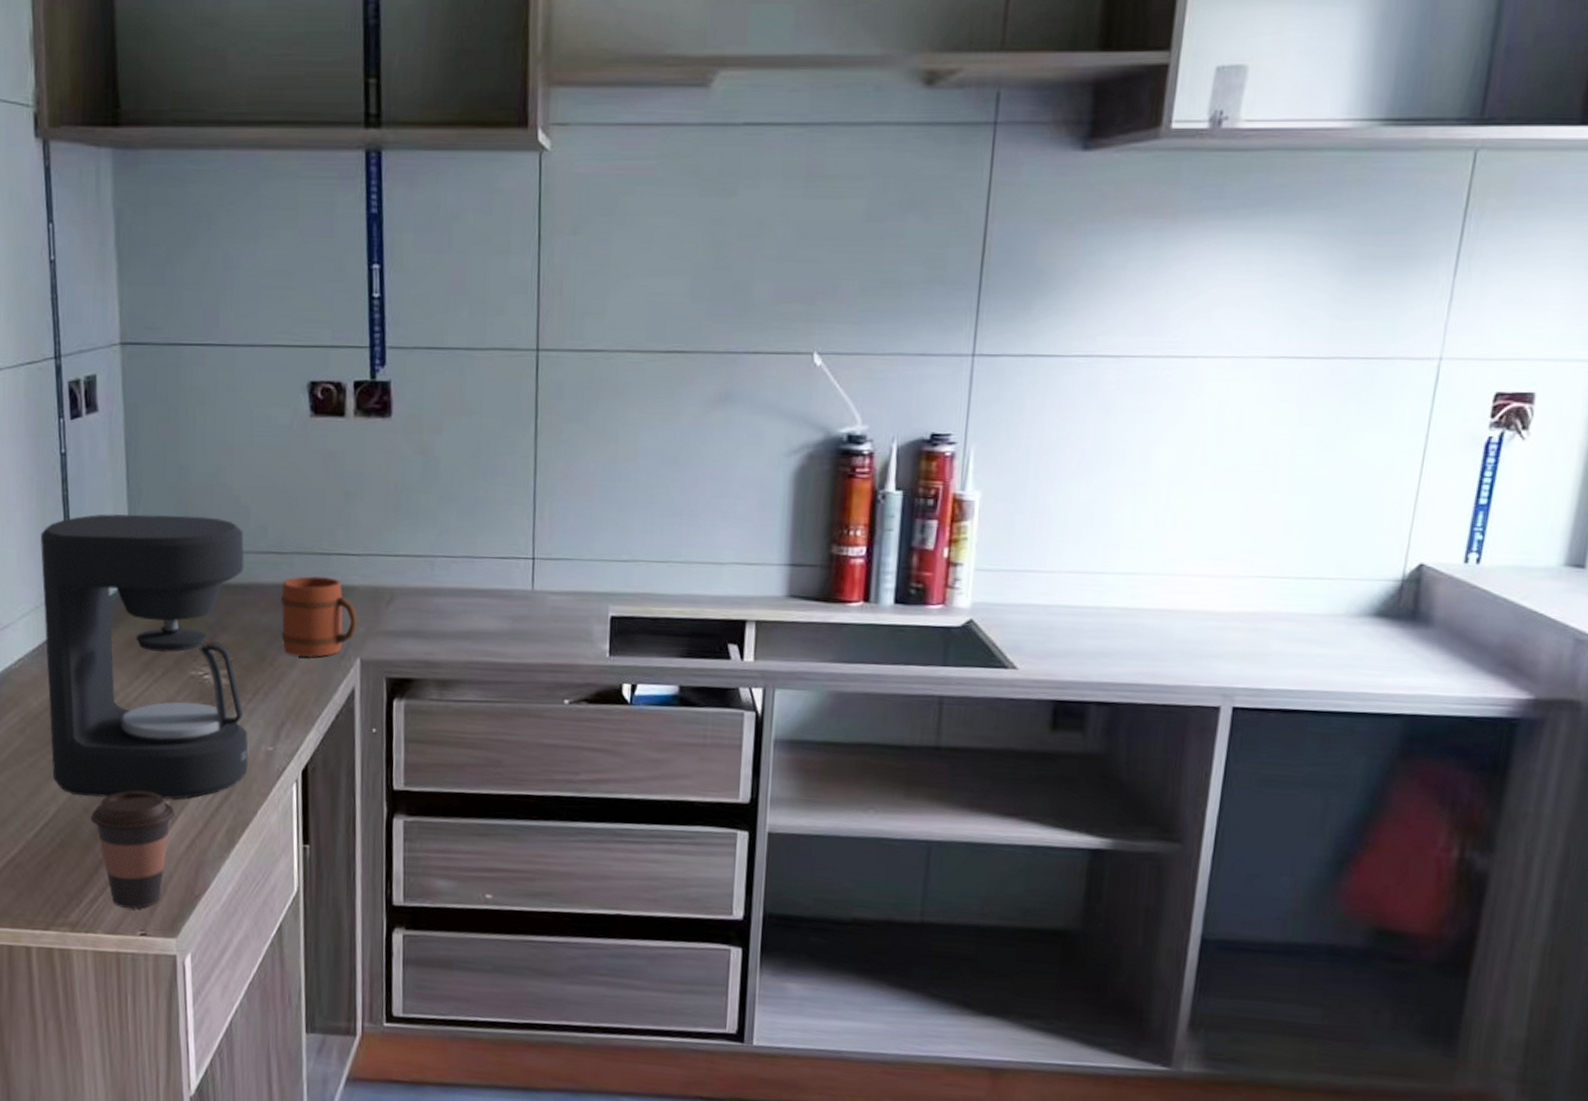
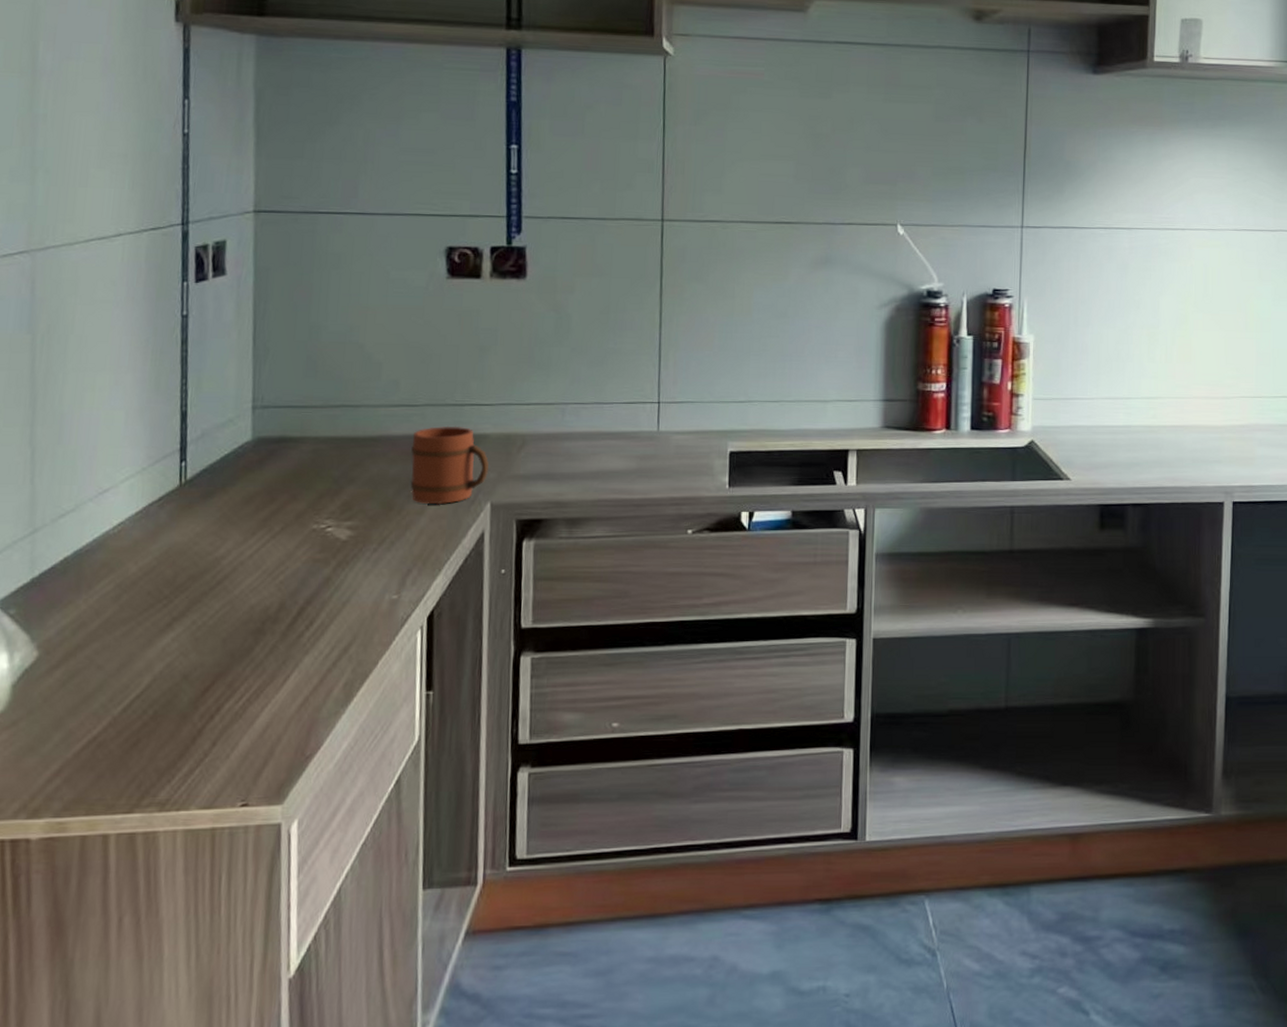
coffee maker: present [41,513,249,799] -> none [149,372,375,663]
coffee cup: present [90,790,175,909] -> none [190,651,288,778]

